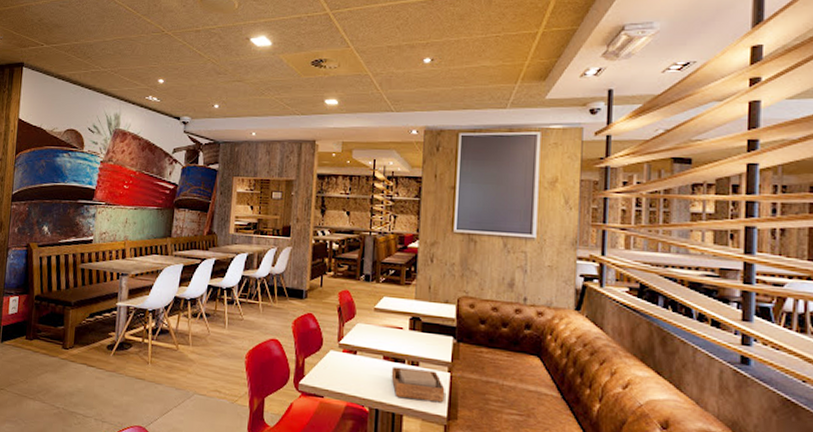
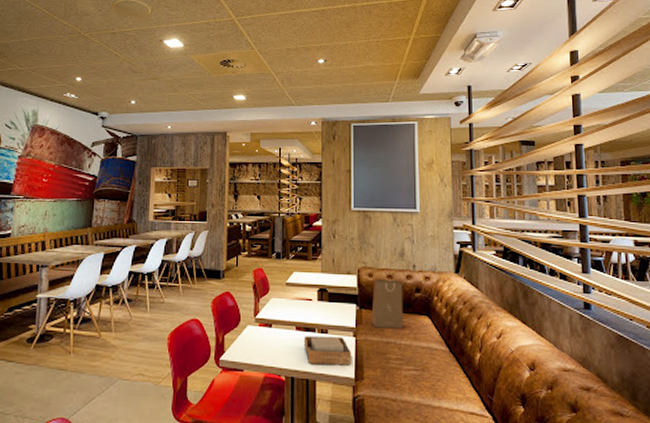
shopping bag: none [470,311,510,369] -> present [371,279,404,330]

